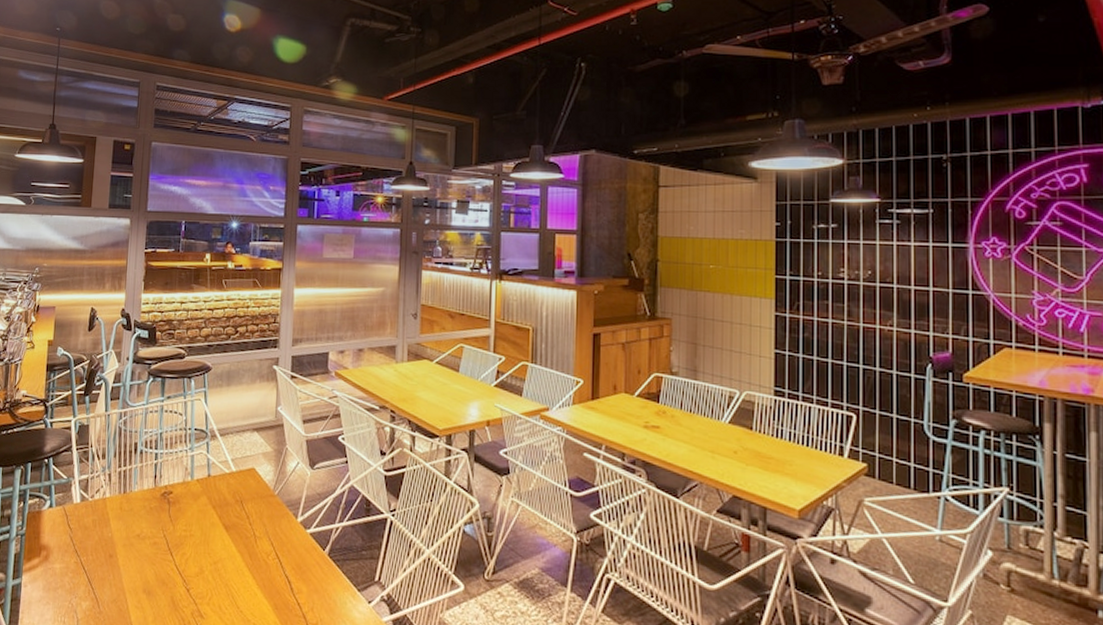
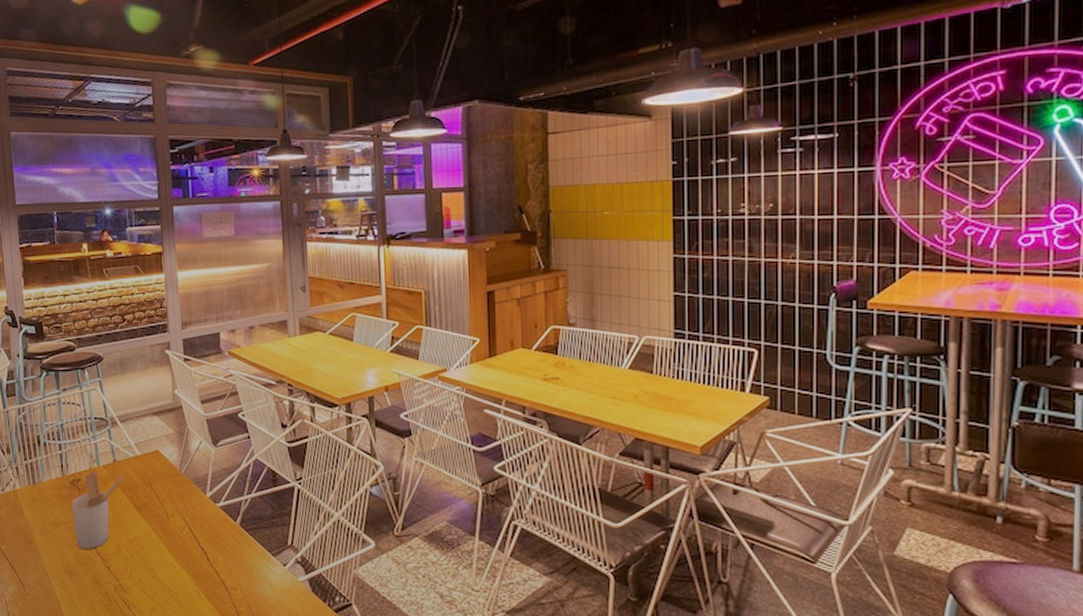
utensil holder: none [159,485,217,568] -> present [71,472,125,549]

